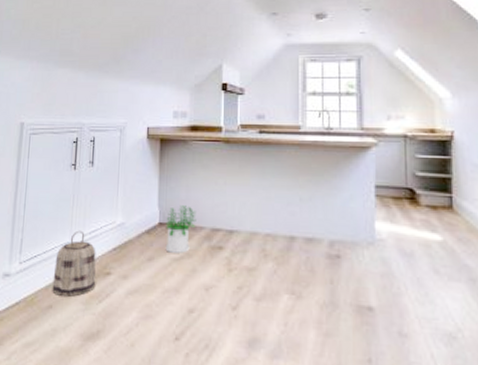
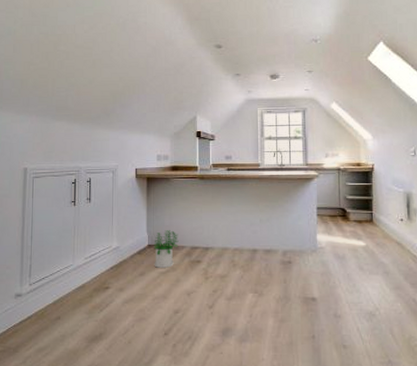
basket: present [52,230,96,297] -> none [59,255,97,308]

